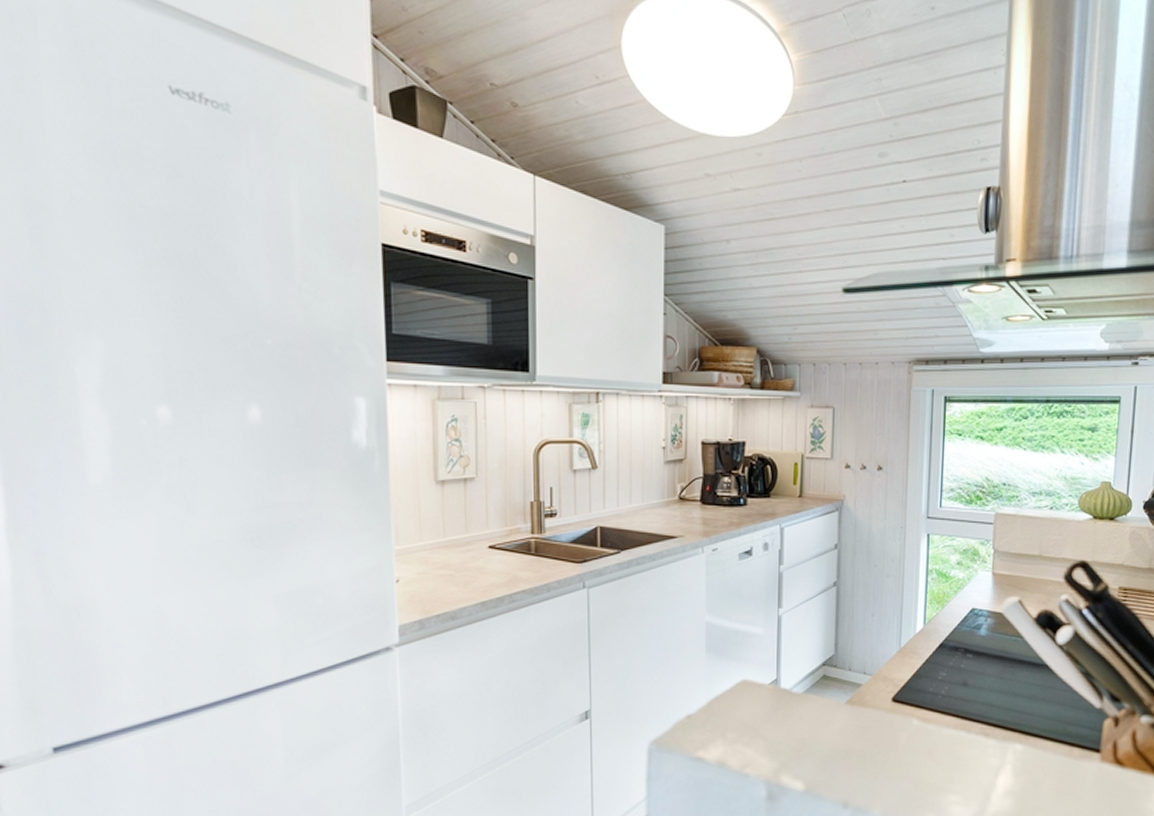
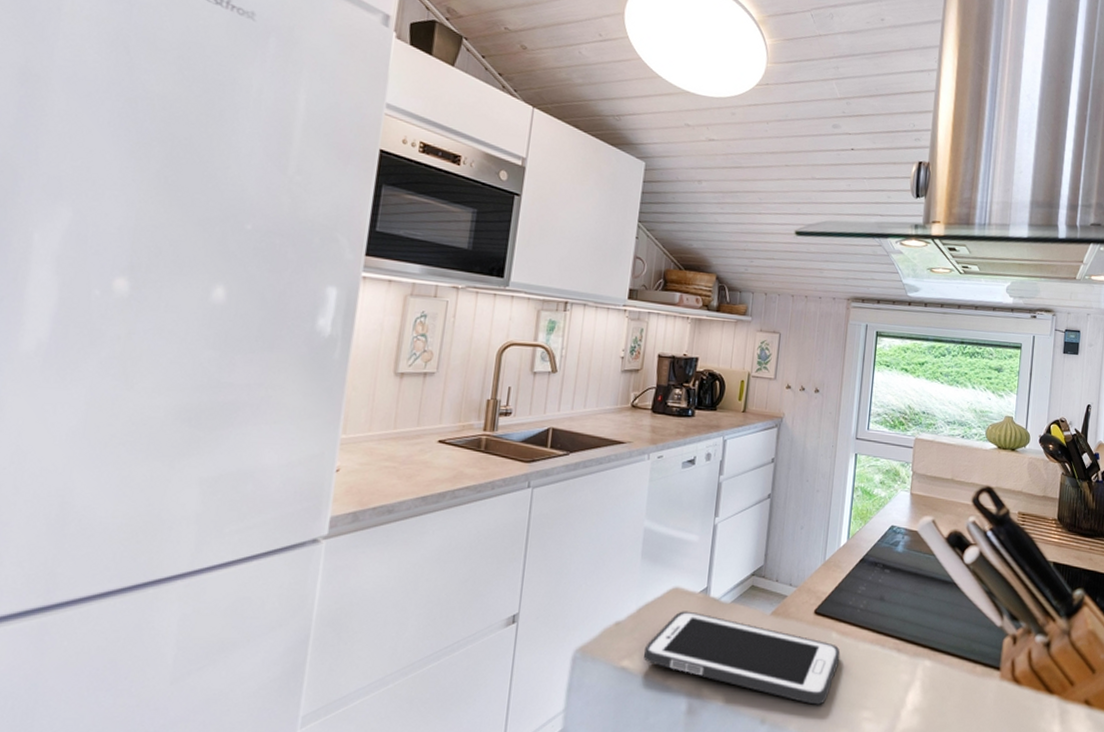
cell phone: none [718,702,923,790] -> present [643,611,841,705]

